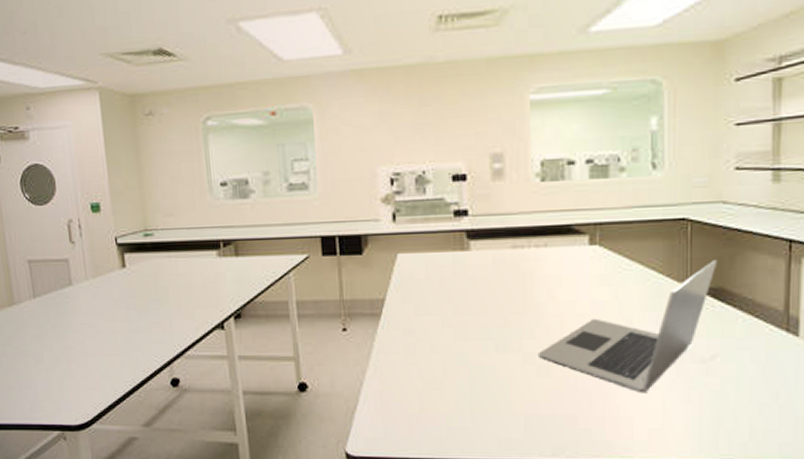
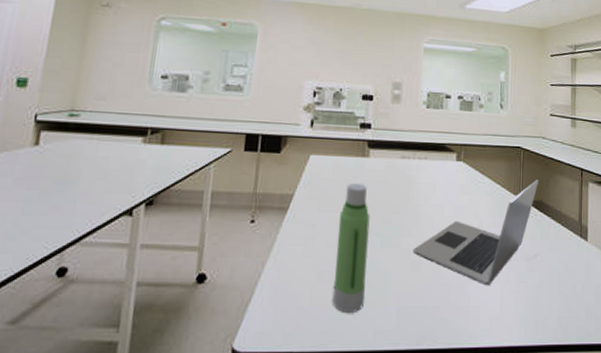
water bottle: none [441,282,484,421] -> present [332,183,370,312]

